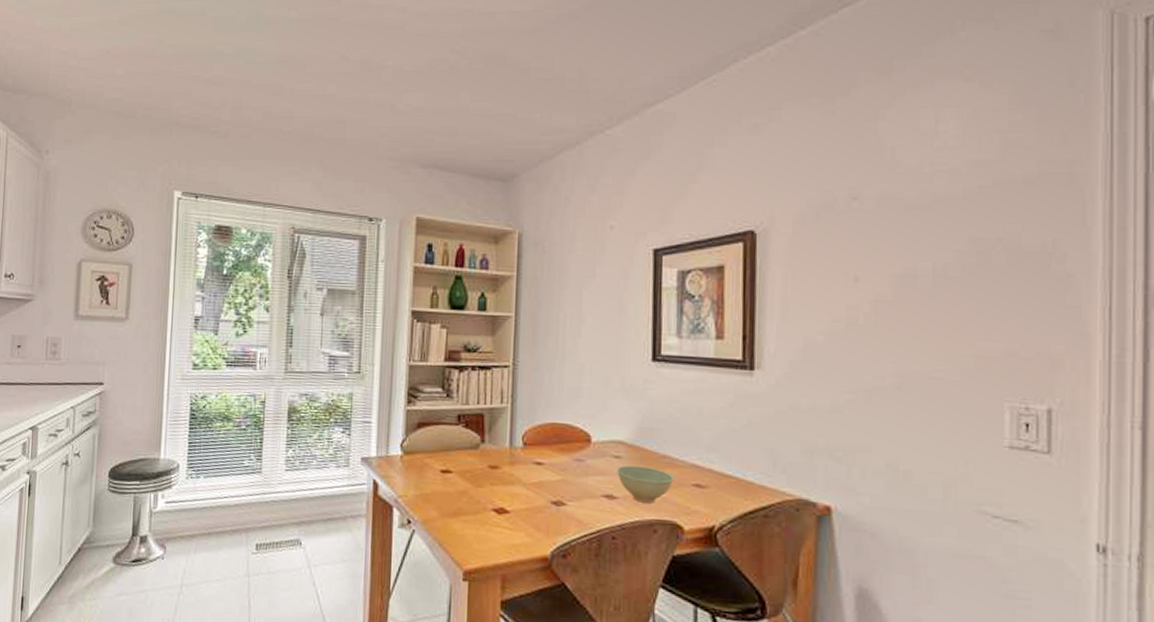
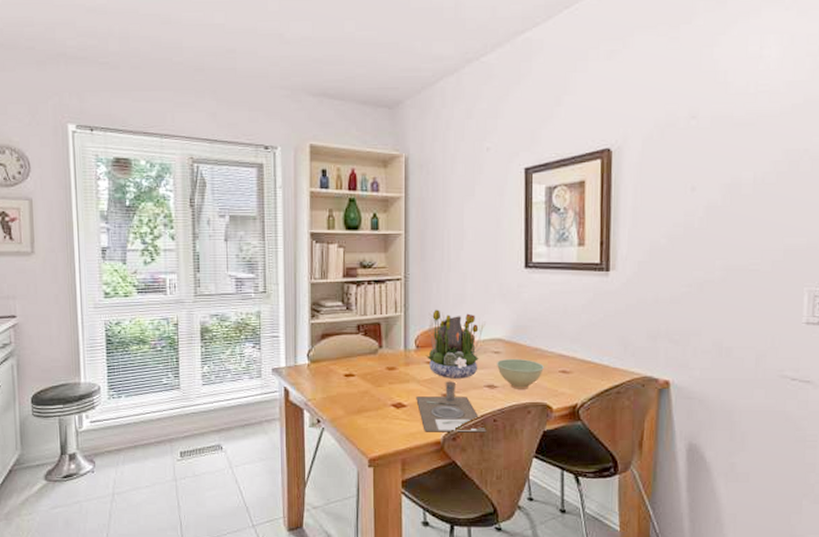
place setting: none [521,486,604,552] -> present [416,381,487,433]
flower arrangement: none [534,403,605,485] -> present [425,309,486,379]

